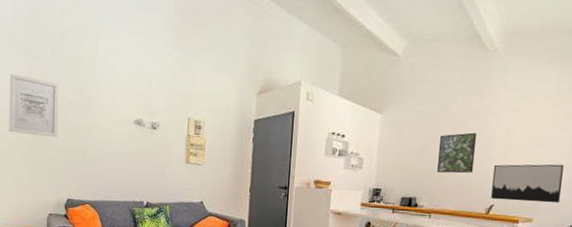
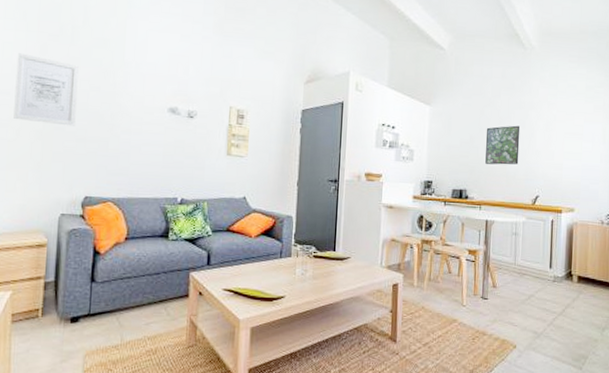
wall art: present [491,164,564,203] -> none [536,156,598,193]

